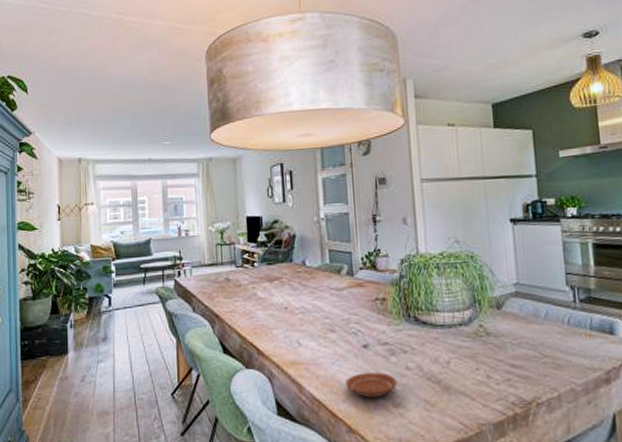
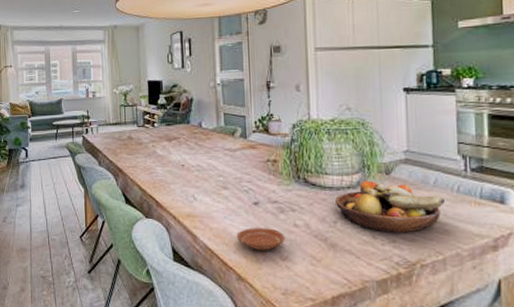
fruit bowl: none [447,316,556,371] -> present [335,180,445,233]

